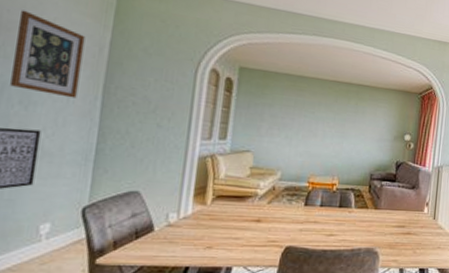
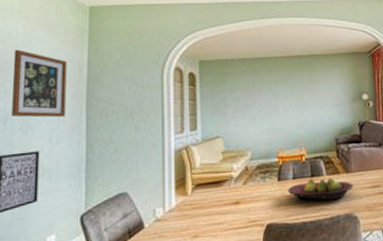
fruit bowl: none [313,208,380,234] -> present [288,177,354,201]

